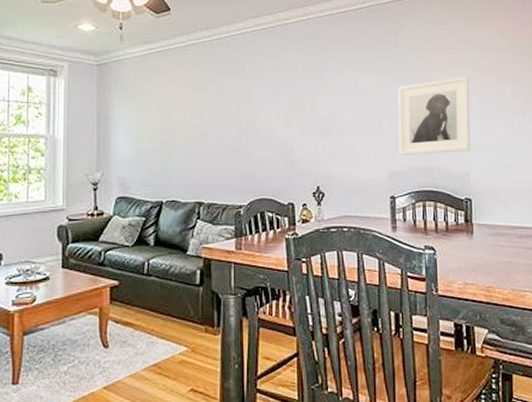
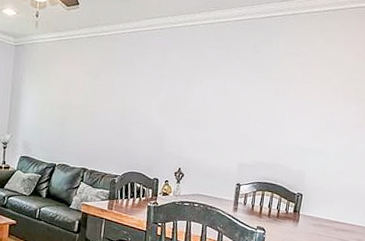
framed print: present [397,77,471,156] -> none [250,91,321,155]

